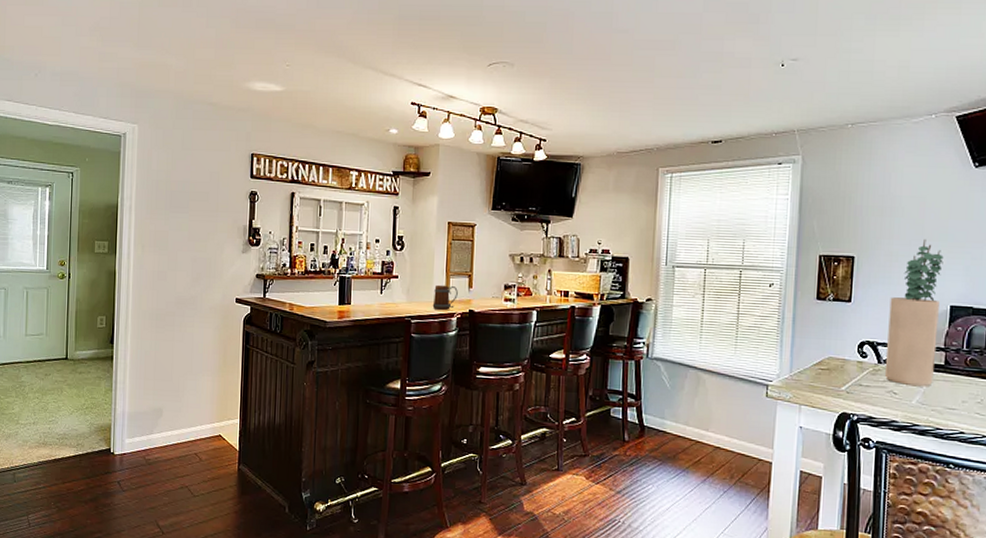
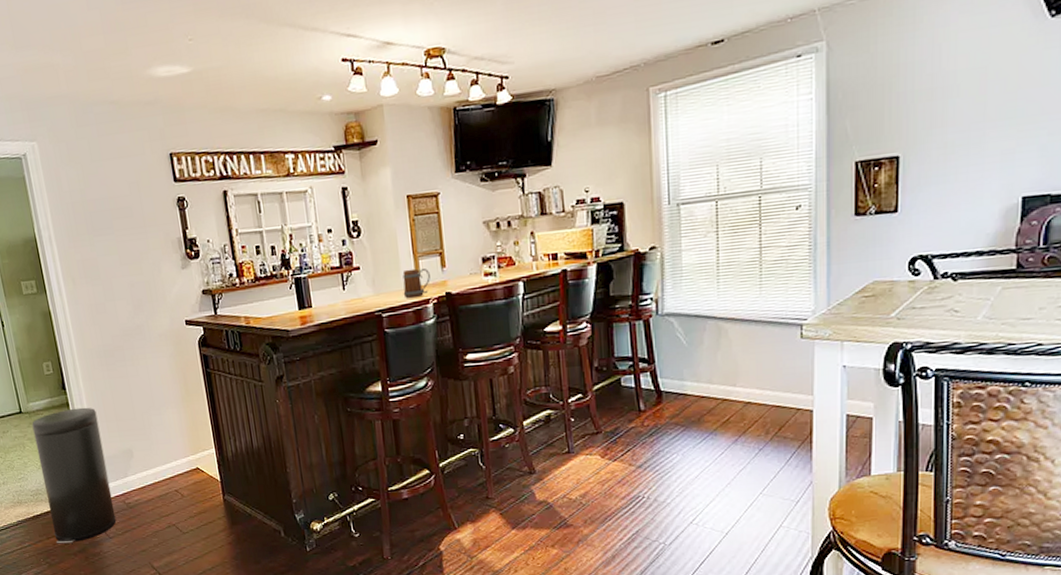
pedal bin: none [70,362,137,491] -> present [32,407,117,544]
vase: present [884,238,944,387] -> none [942,119,1012,300]

